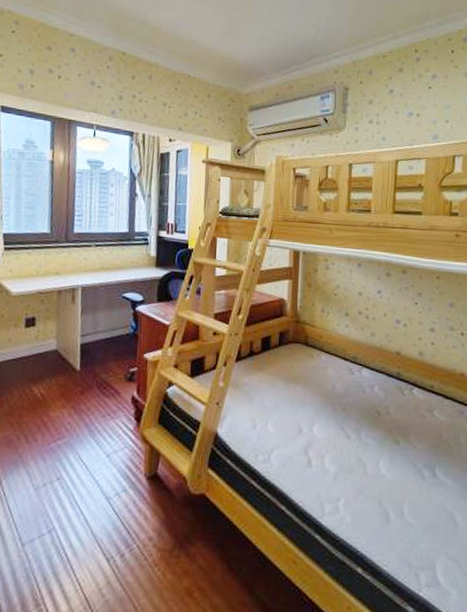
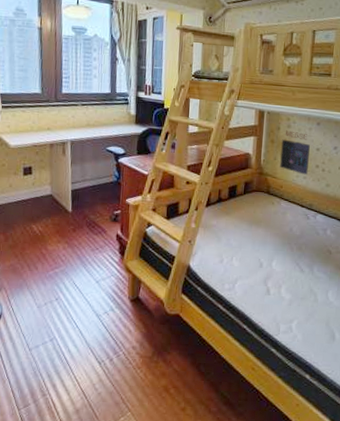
album cover: none [318,272,351,323] -> present [280,130,310,175]

